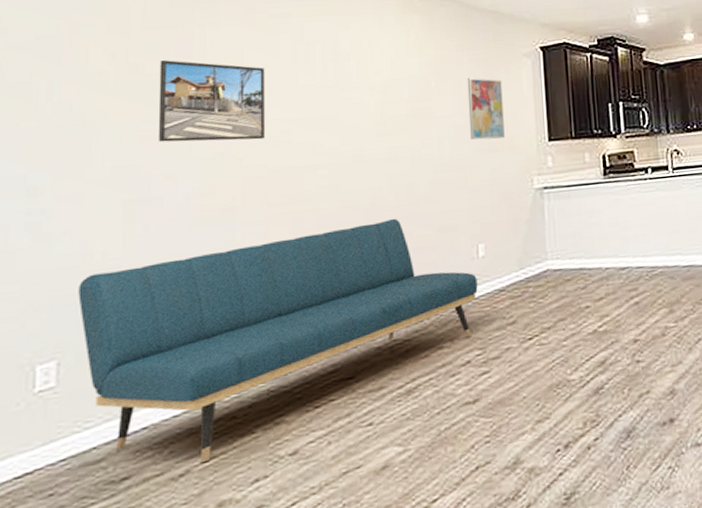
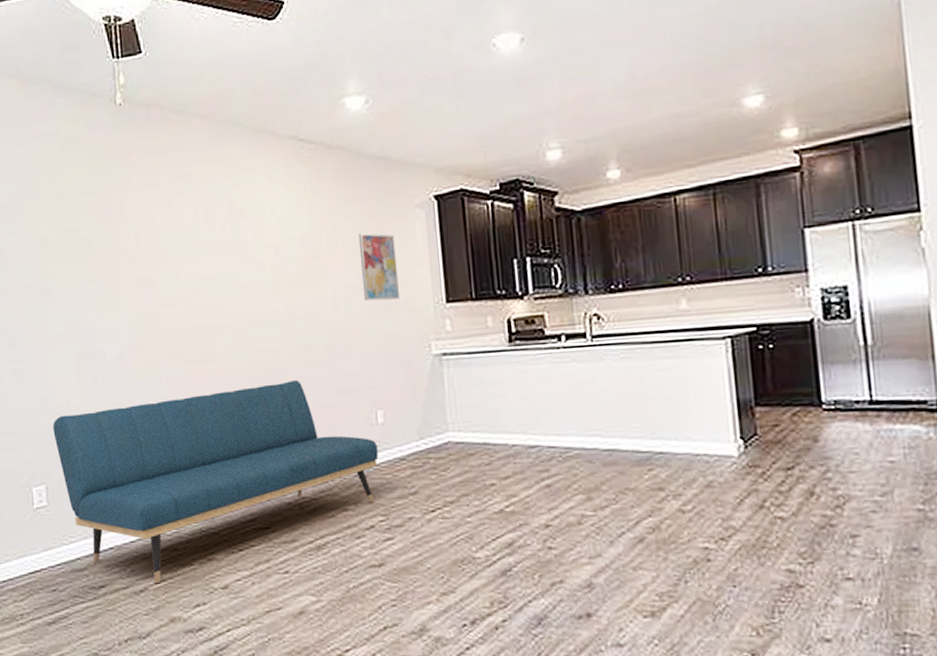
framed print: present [158,60,265,143] -> none [89,224,178,302]

